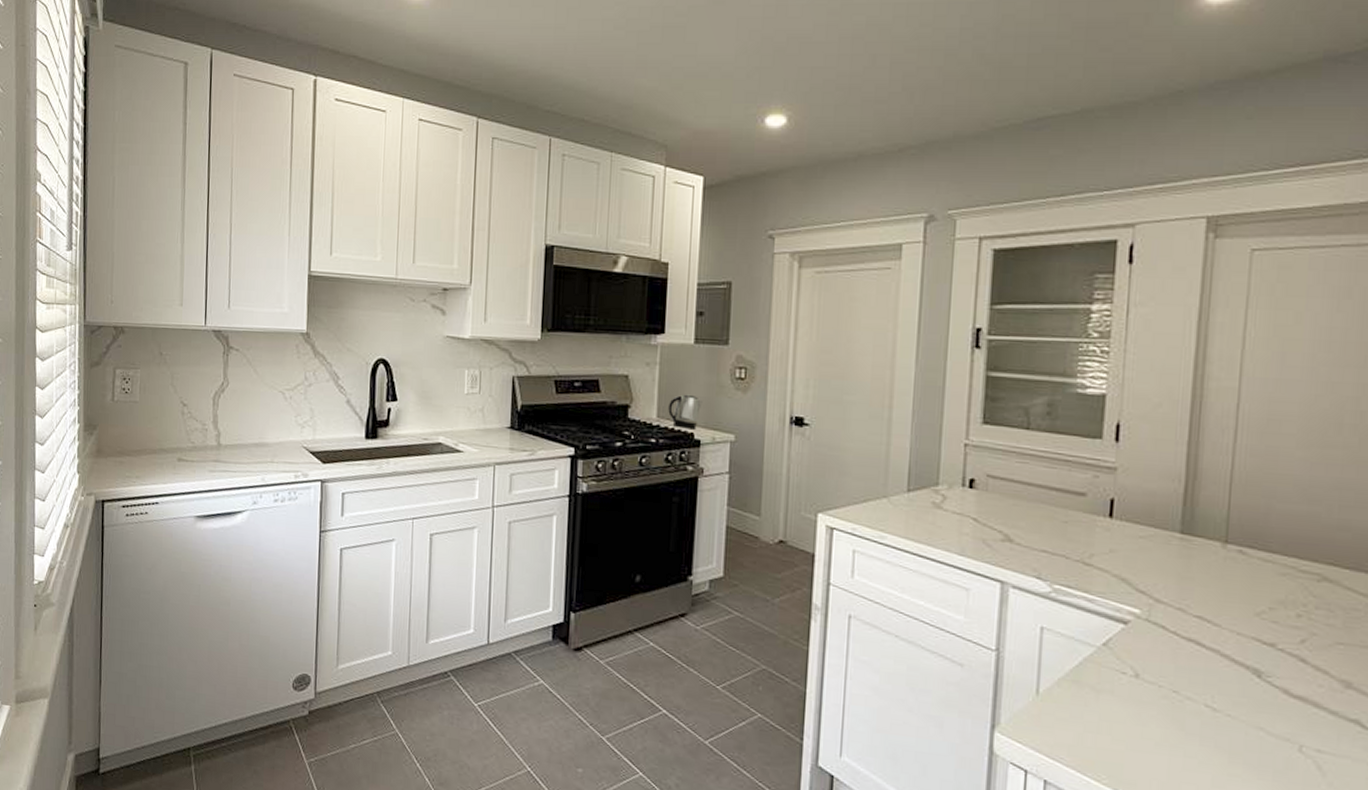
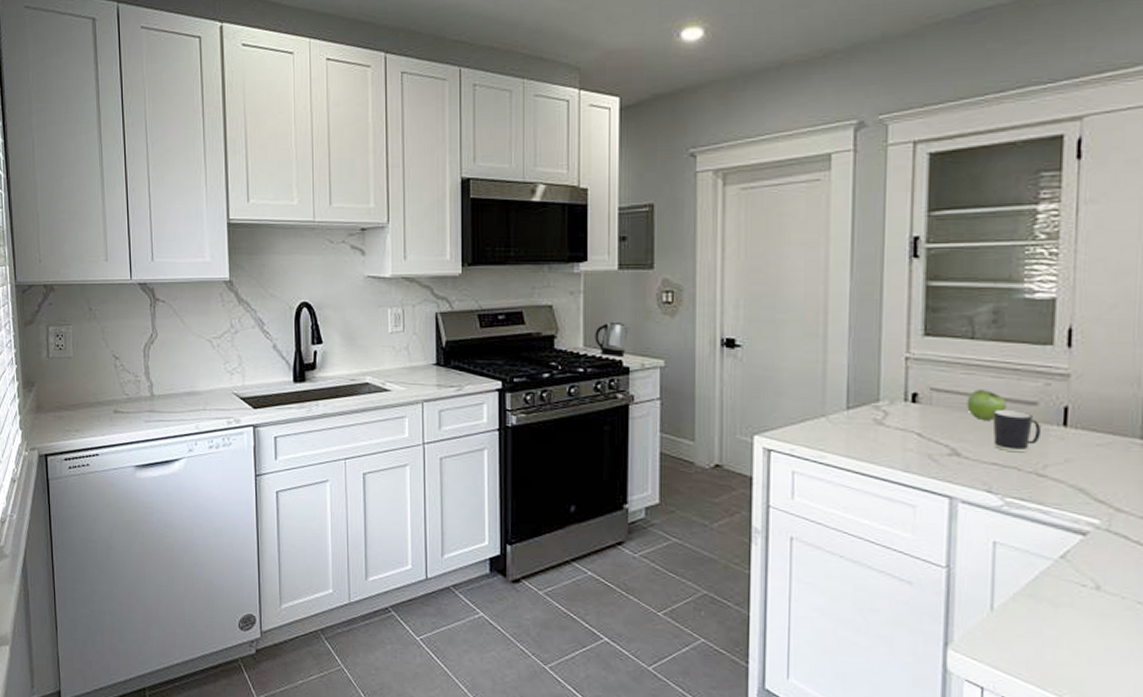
fruit: none [1020,478,1057,509] -> present [967,390,1007,420]
mug: none [1043,498,1089,542] -> present [992,409,1042,453]

